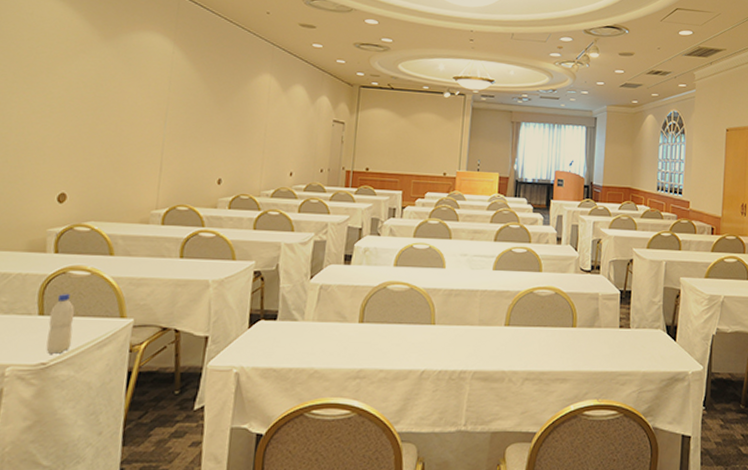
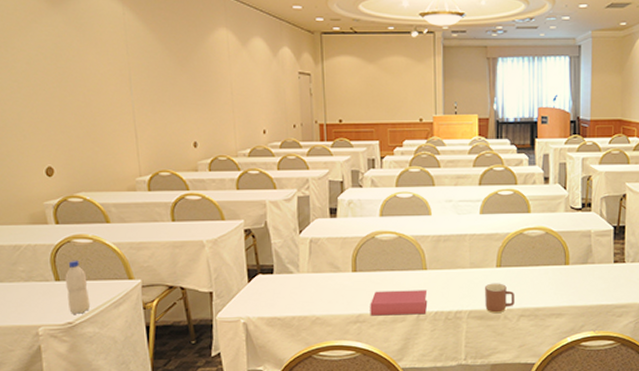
book: none [371,345,434,373] -> present [370,290,428,316]
mug: none [490,342,521,376] -> present [484,283,514,314]

